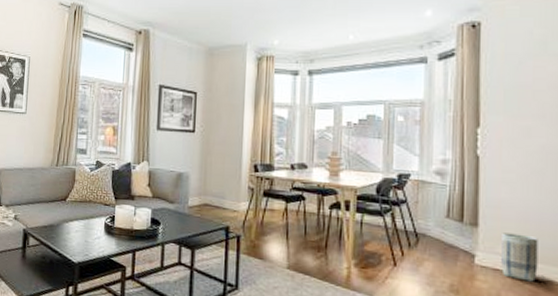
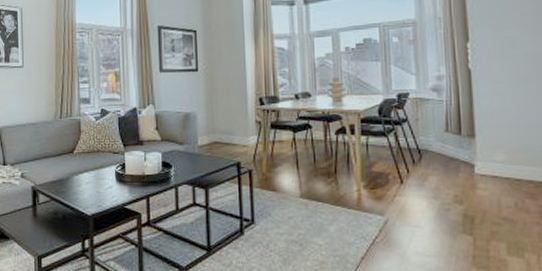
basket: present [501,232,538,282] -> none [497,140,532,185]

